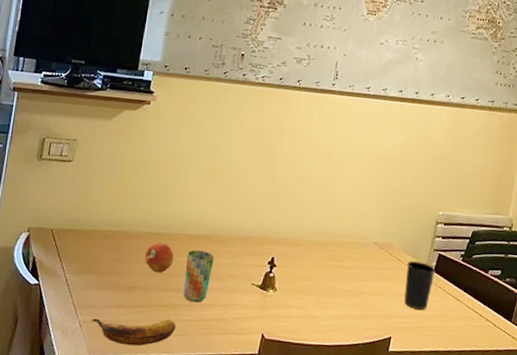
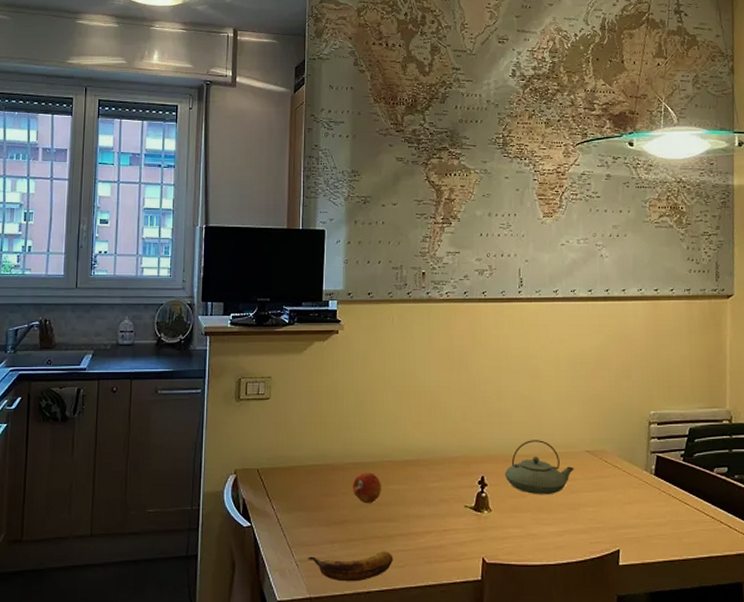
cup: present [182,250,215,303] -> none [395,476,423,531]
teapot: none [293,227,360,281] -> present [504,440,574,495]
cup: present [404,261,436,310] -> none [624,466,656,517]

